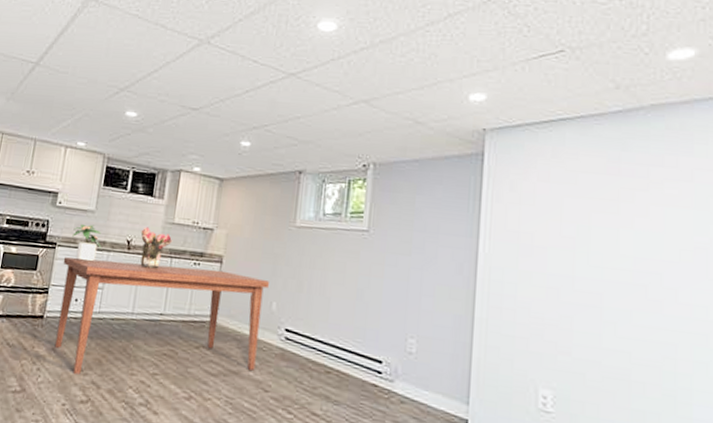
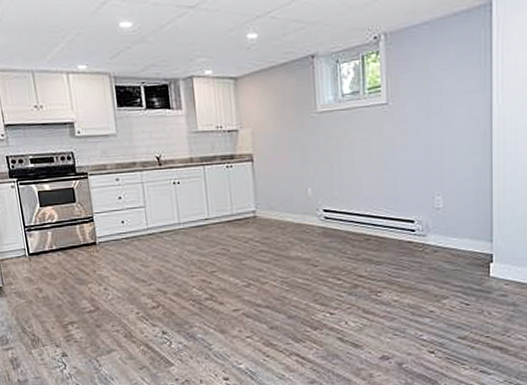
dining table: present [54,257,269,375] -> none [99,168,302,286]
potted plant: present [72,224,102,262] -> none [100,148,133,185]
bouquet: present [140,227,173,269] -> none [167,140,201,180]

